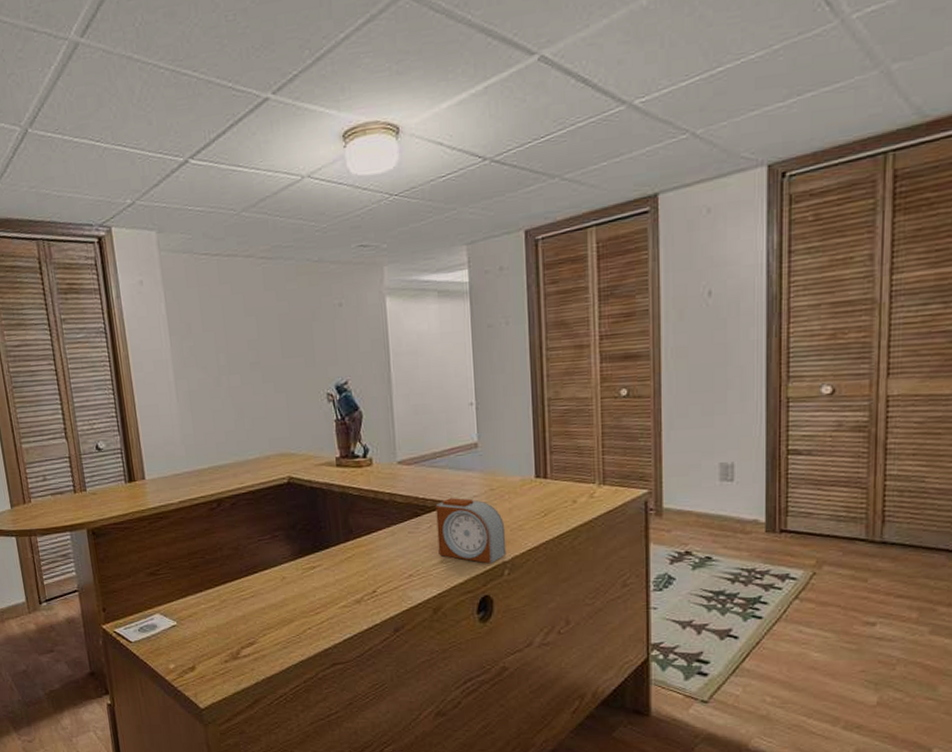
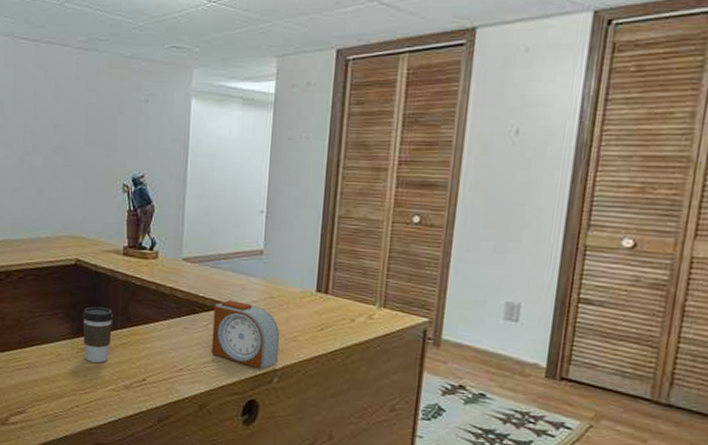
coffee cup: none [302,523,336,581] -> present [82,307,114,363]

